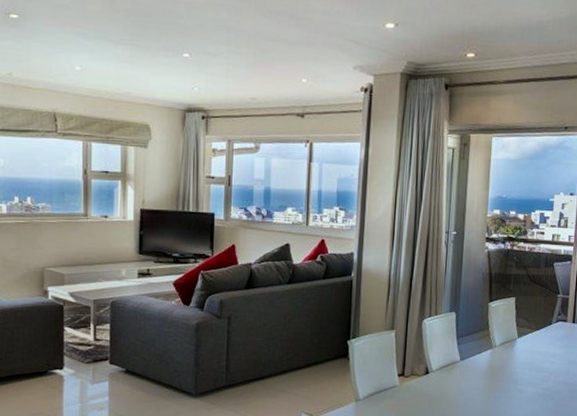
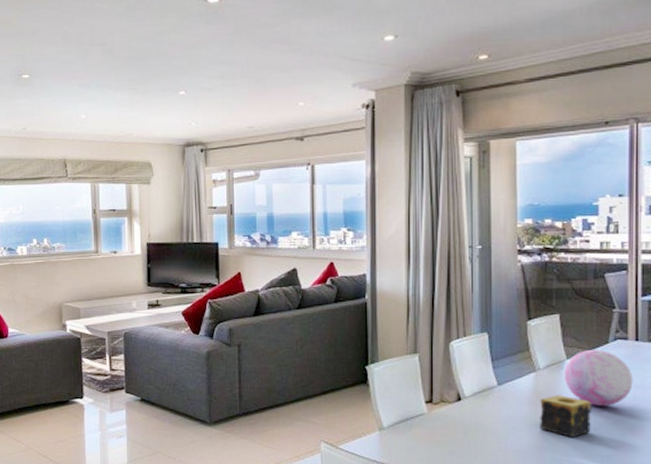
candle: none [492,369,534,407] -> present [540,395,591,437]
decorative orb: none [514,329,568,380] -> present [563,349,633,406]

